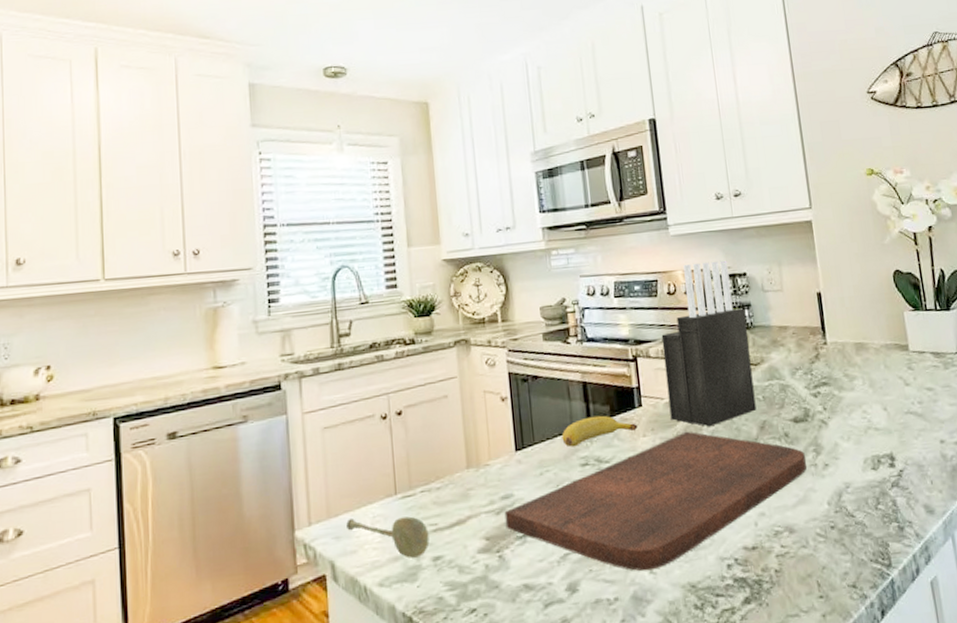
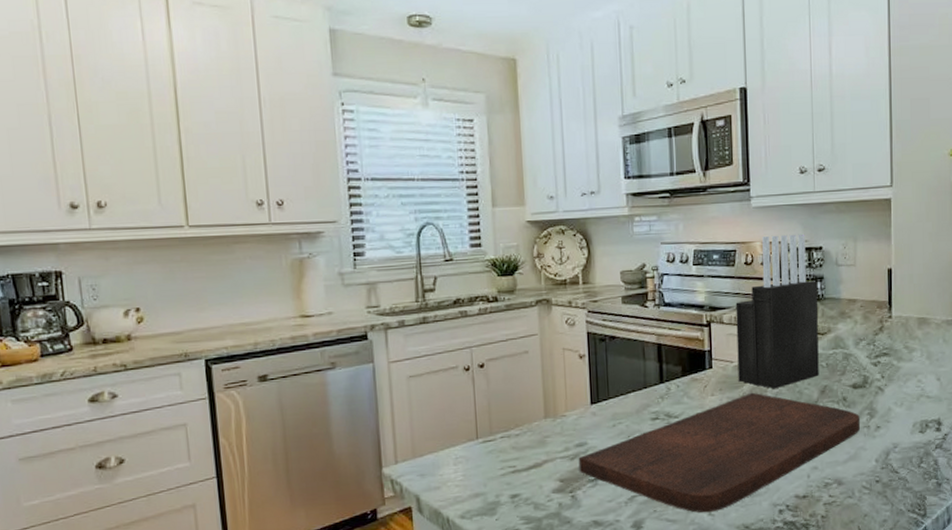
soupspoon: present [346,516,430,559] -> none [431,459,508,496]
banana: present [561,415,638,448] -> none [635,375,707,403]

